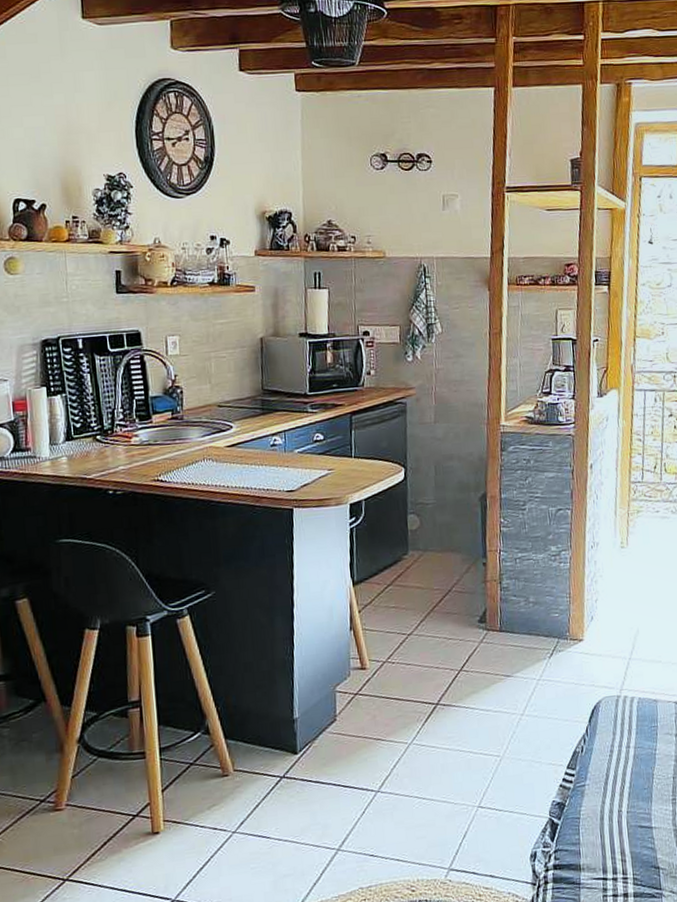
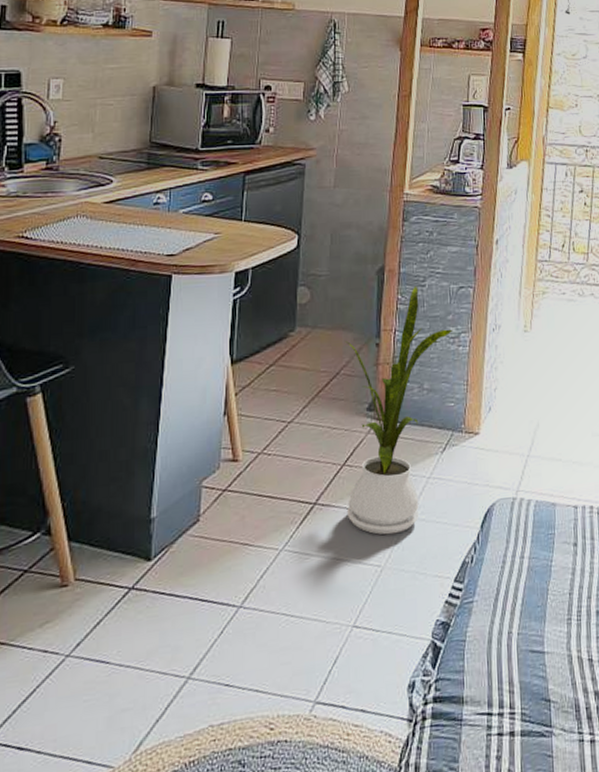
house plant: none [455,509,554,730] -> present [345,285,453,535]

